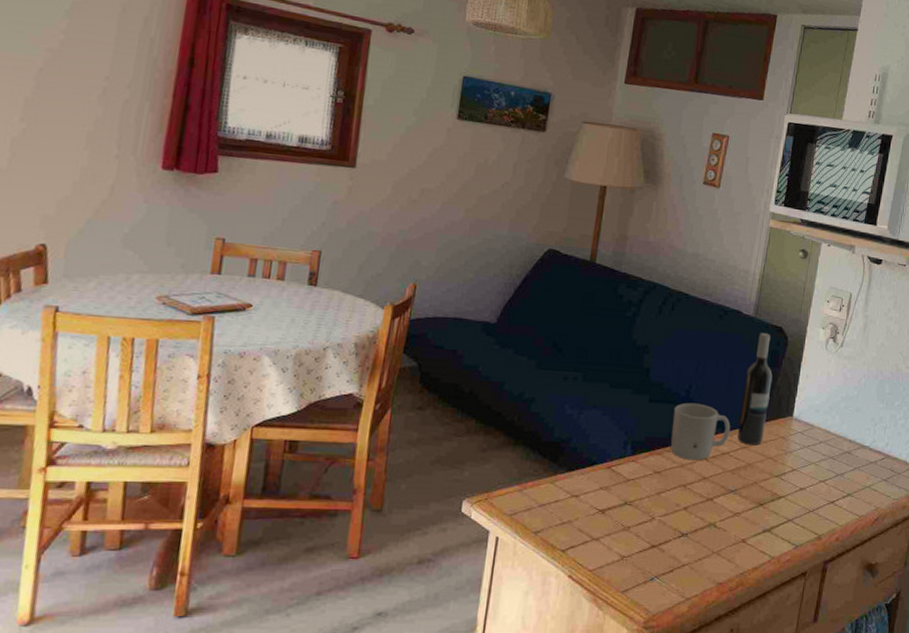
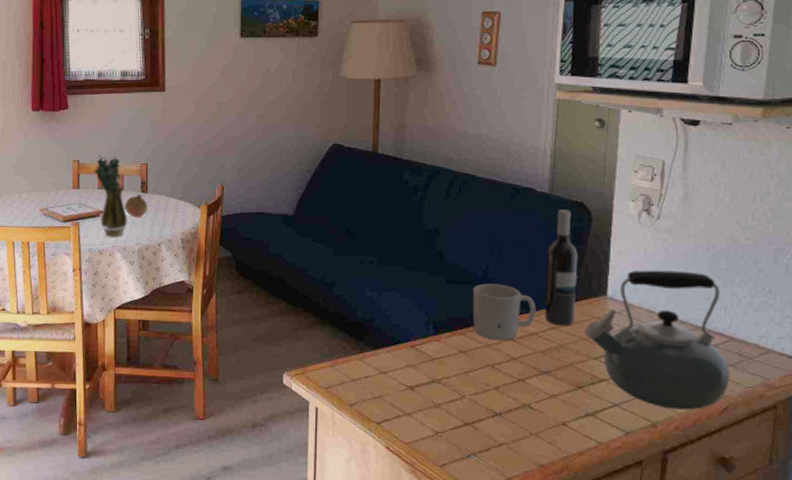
vase: none [245,234,285,338] -> present [94,155,127,238]
fruit: none [283,286,315,316] -> present [125,194,147,218]
kettle: none [769,393,883,522] -> present [584,270,730,410]

